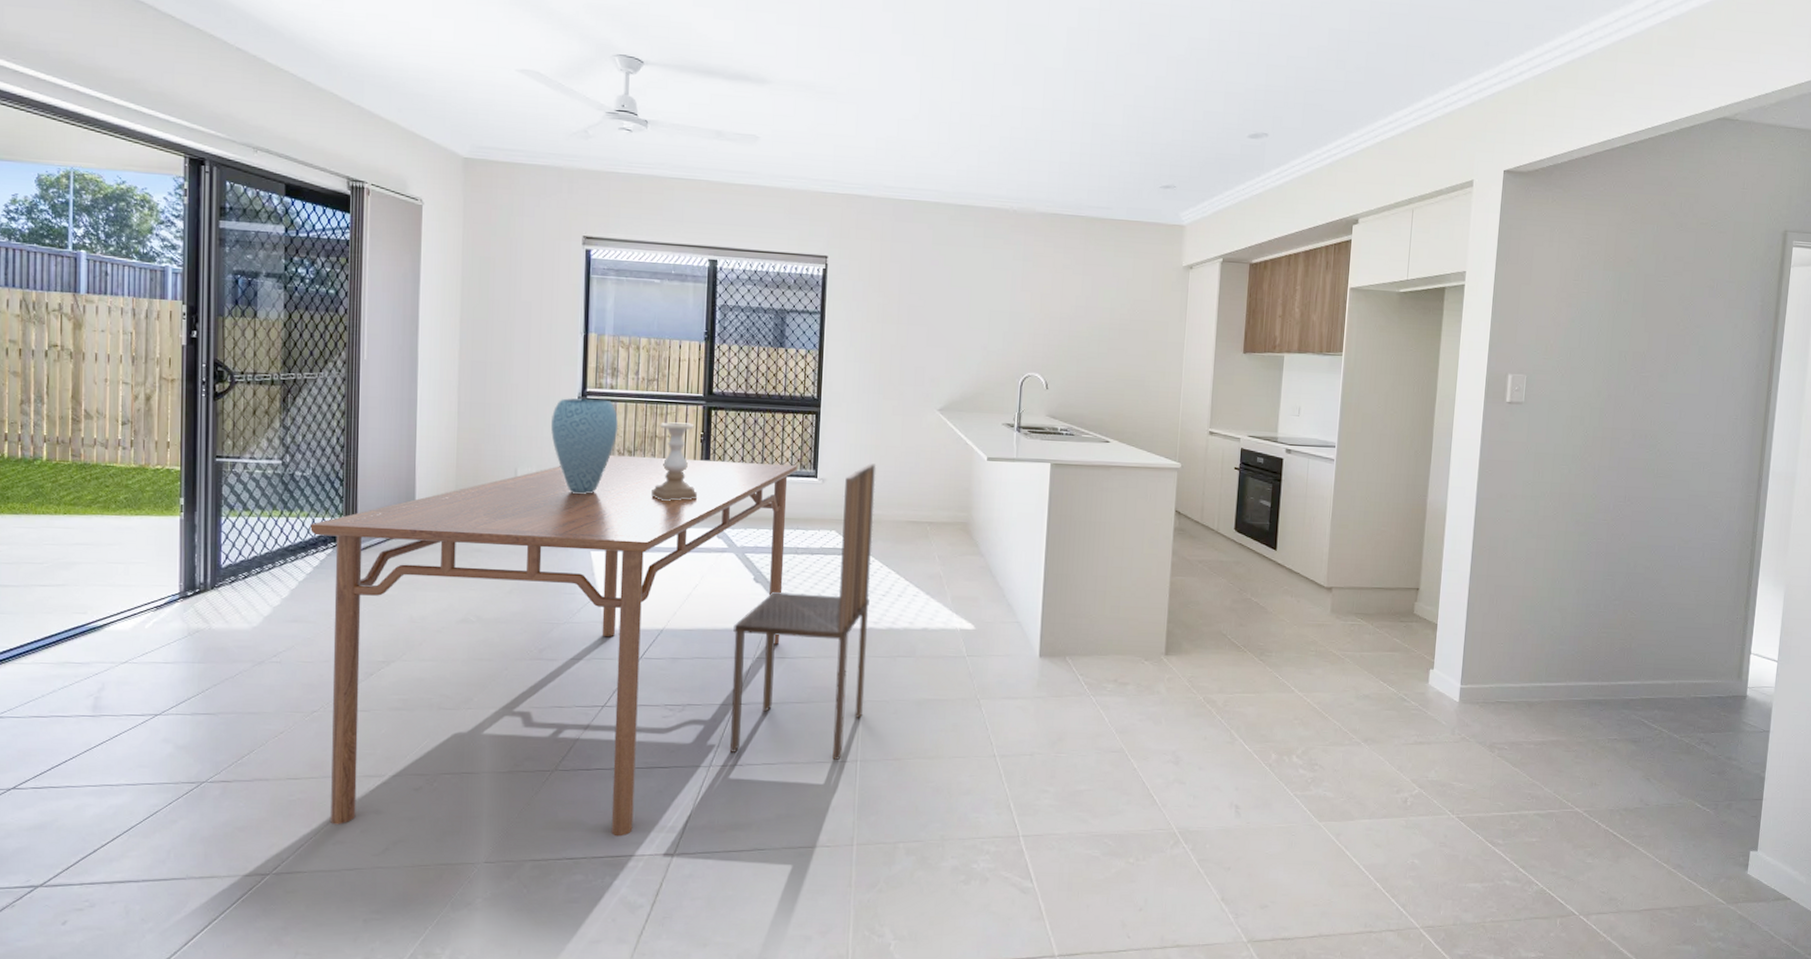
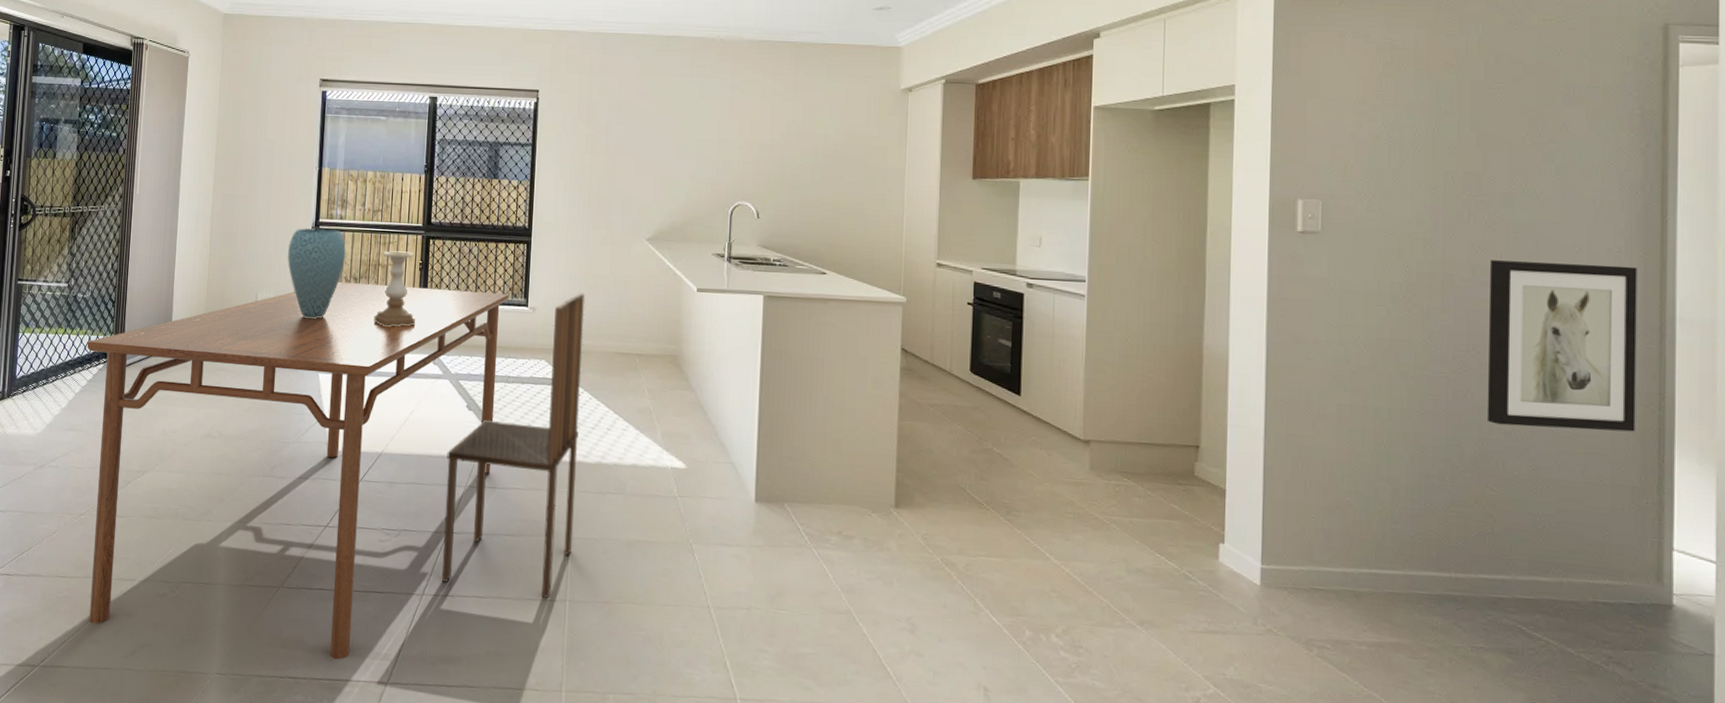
wall art: none [1633,426,1748,563] -> present [1486,260,1638,432]

